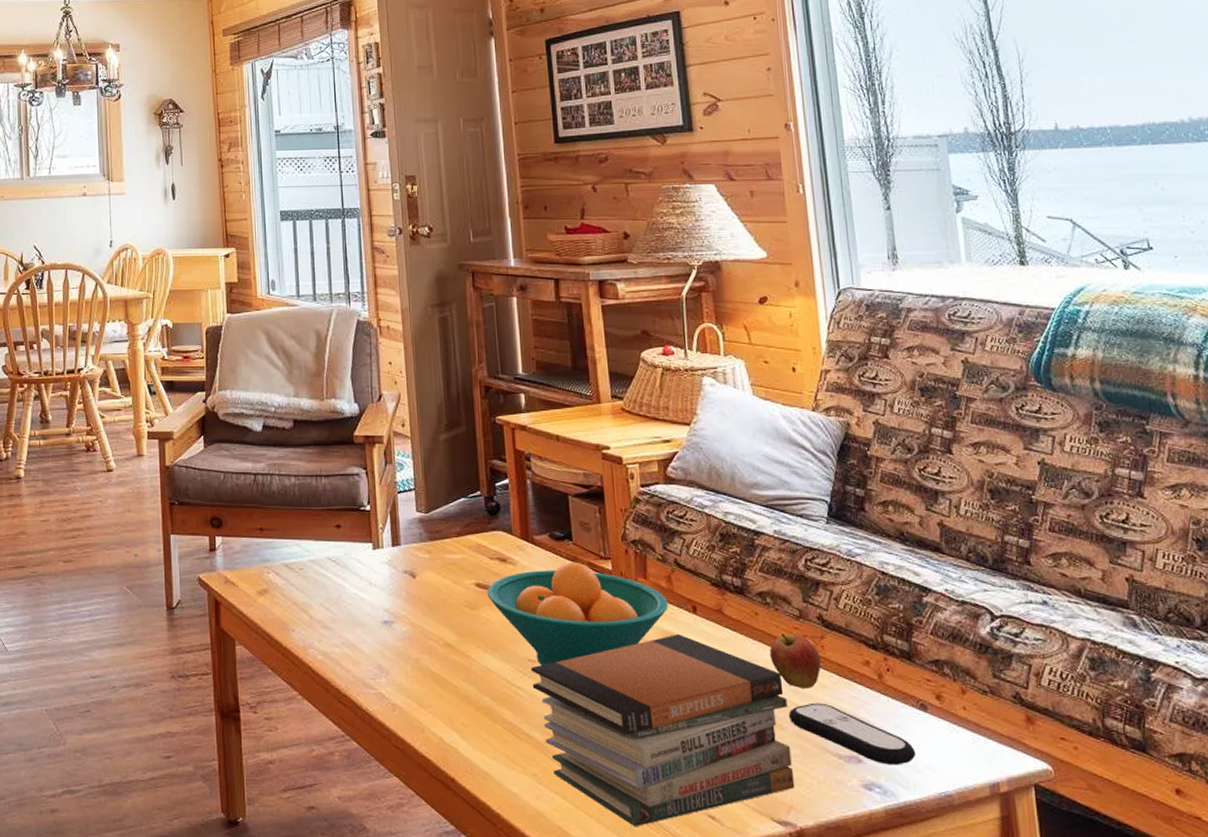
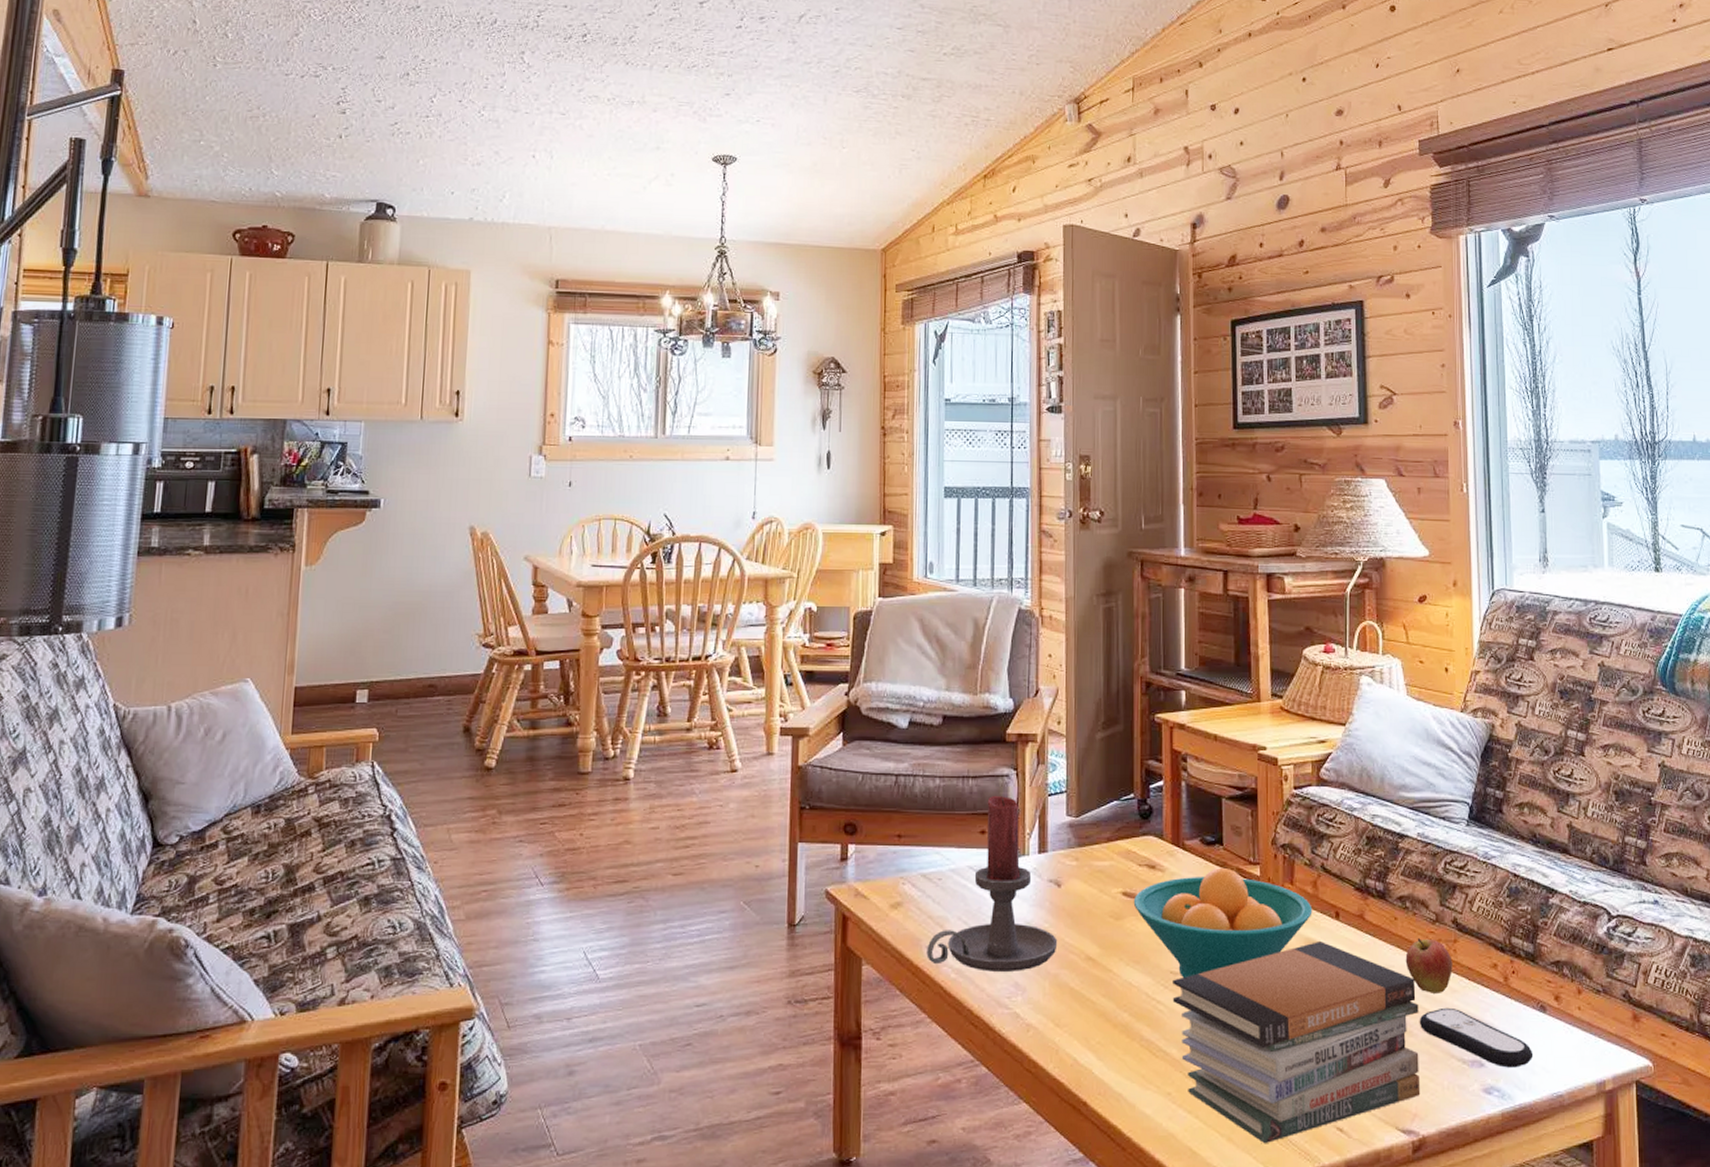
candle holder: none [293,492,416,655] -> present [926,795,1058,972]

